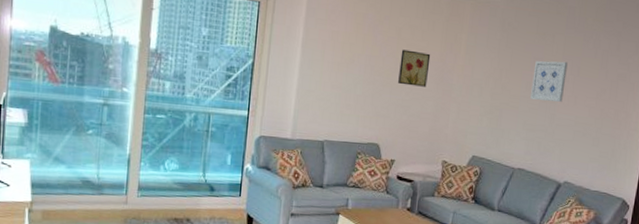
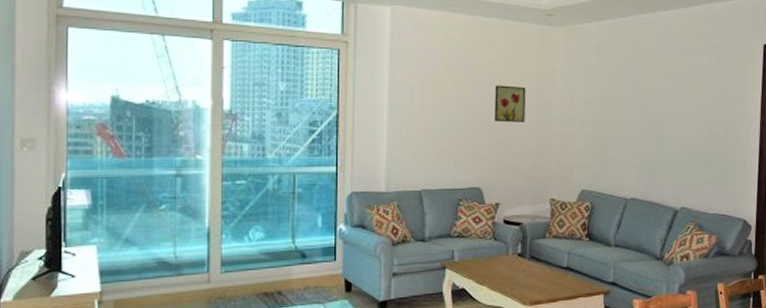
wall art: present [530,60,568,102] -> none [635,82,670,124]

